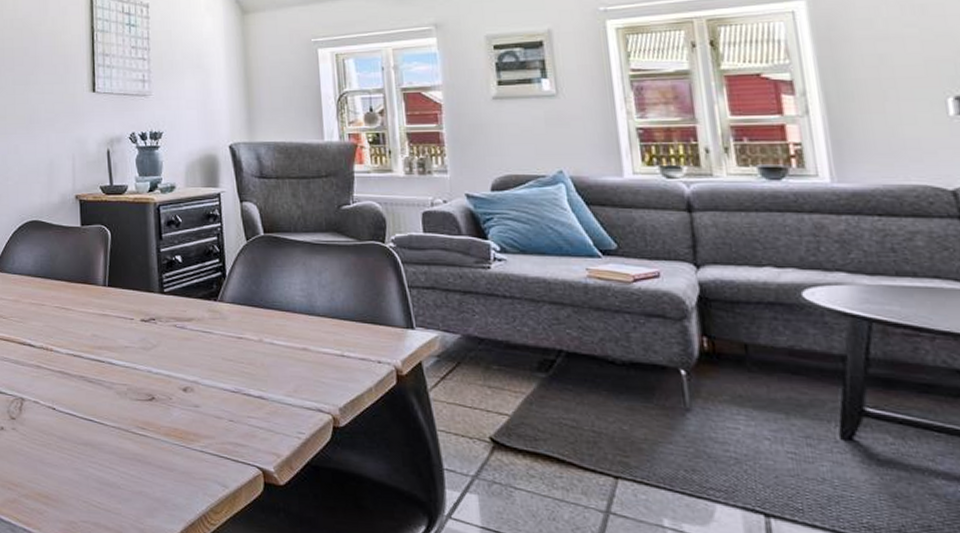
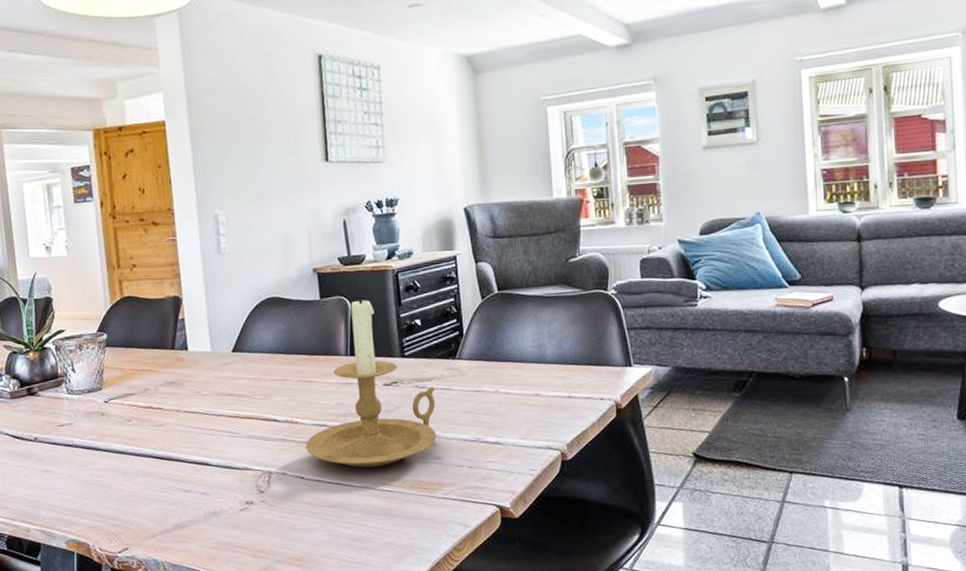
candle holder: none [59,225,196,407] -> present [305,295,436,468]

